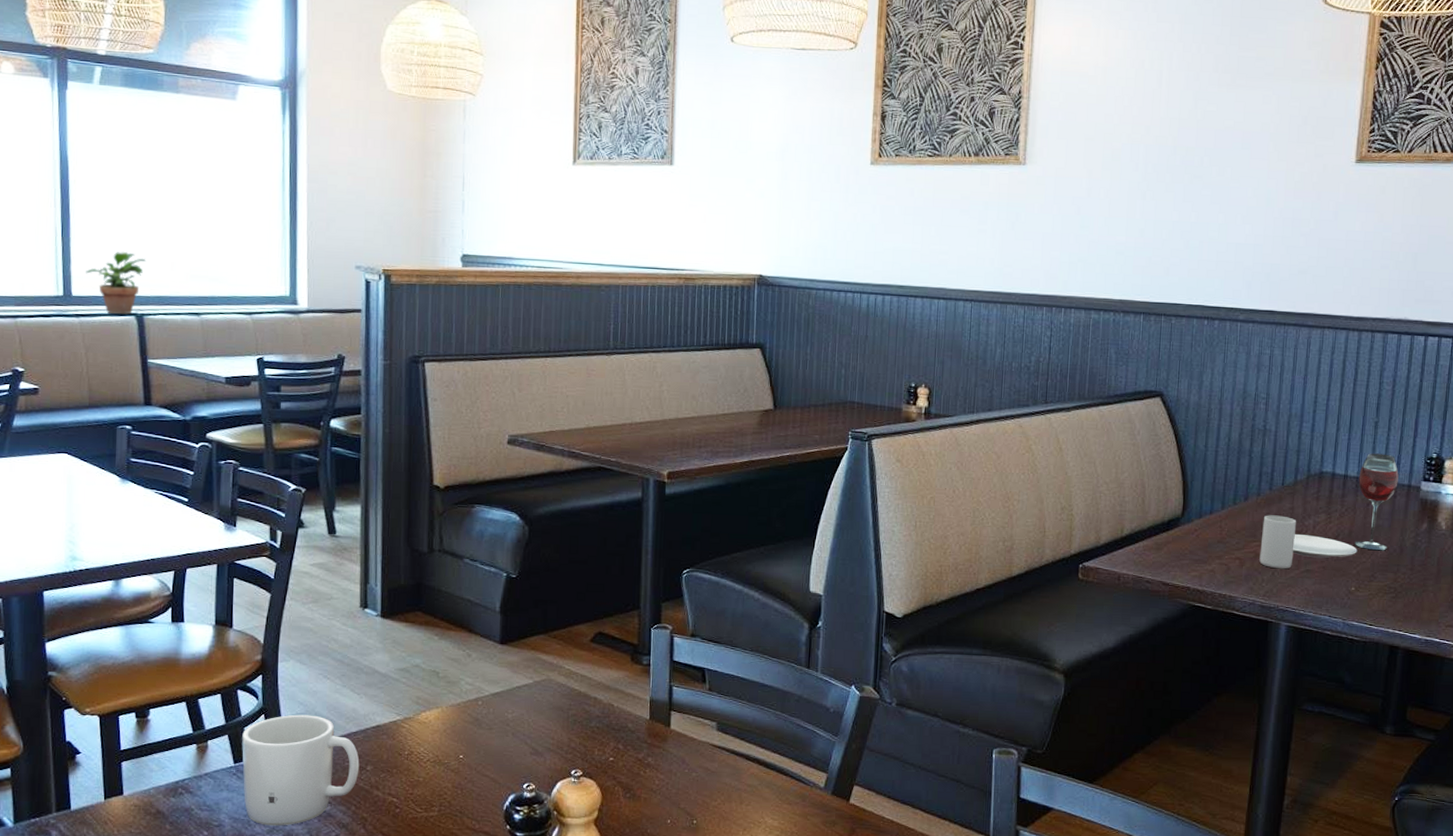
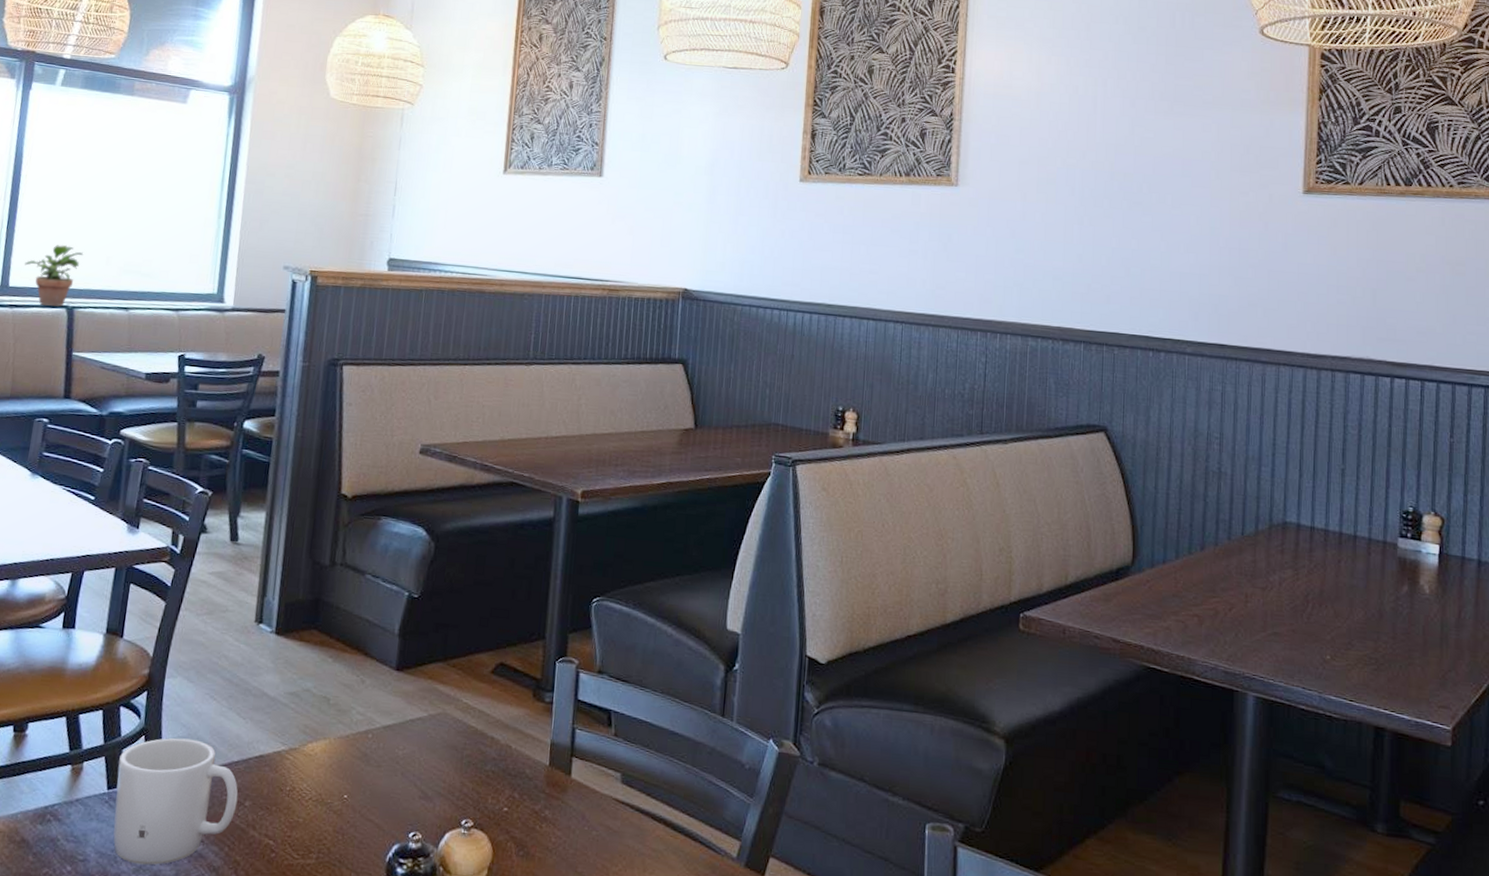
cup: present [1259,515,1297,569] -> none [1220,567,1260,631]
plate: present [1293,534,1358,559] -> none [1257,591,1331,620]
wineglass: present [1354,453,1399,551] -> none [1327,503,1372,615]

